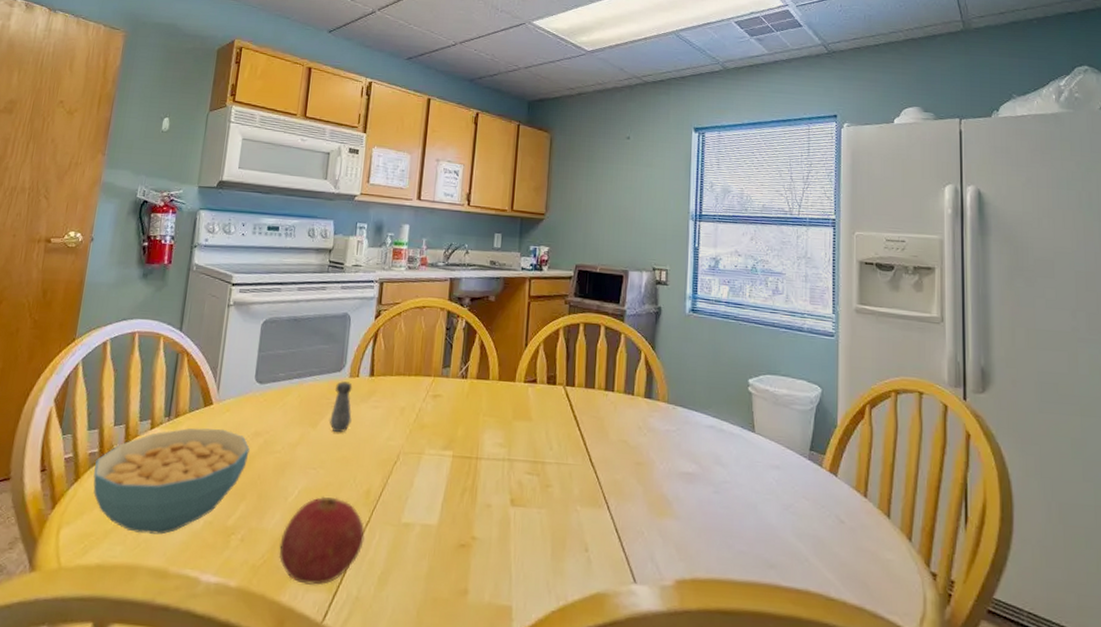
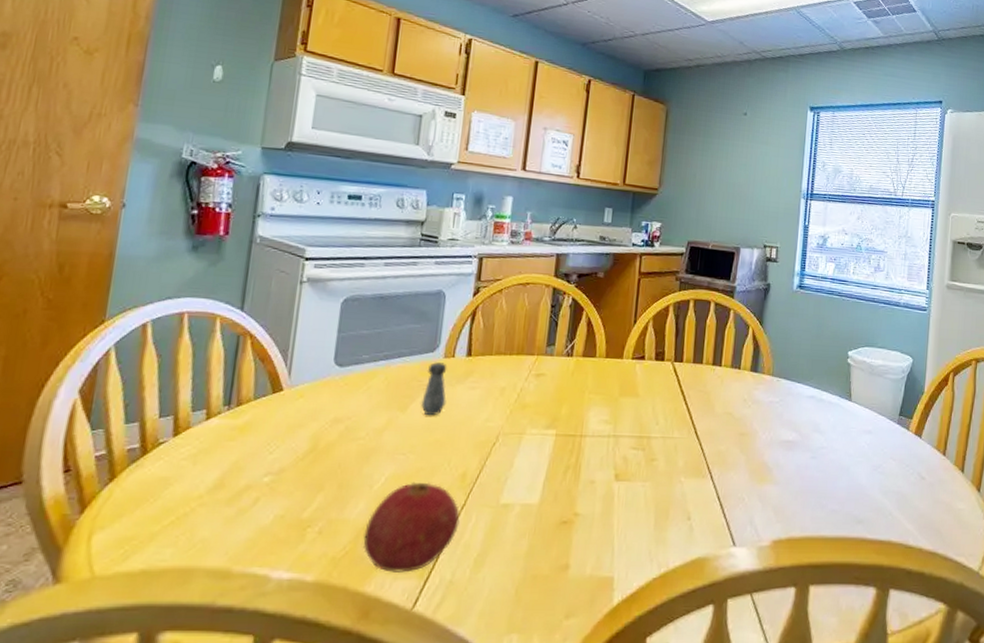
cereal bowl: present [93,428,250,535] -> none [133,416,328,533]

